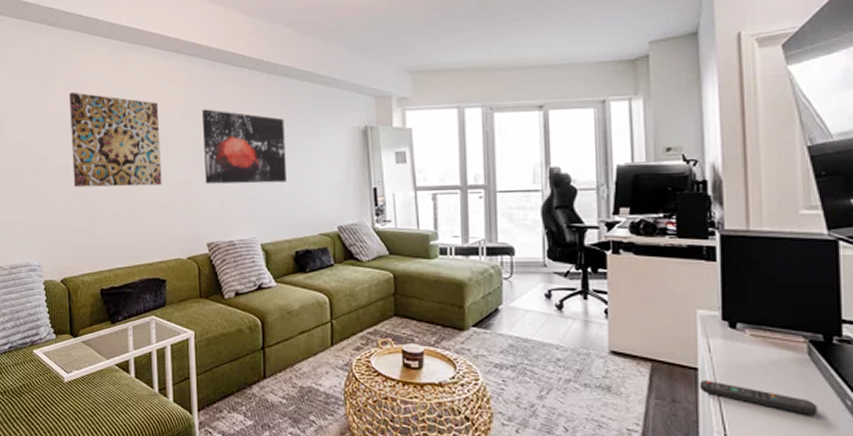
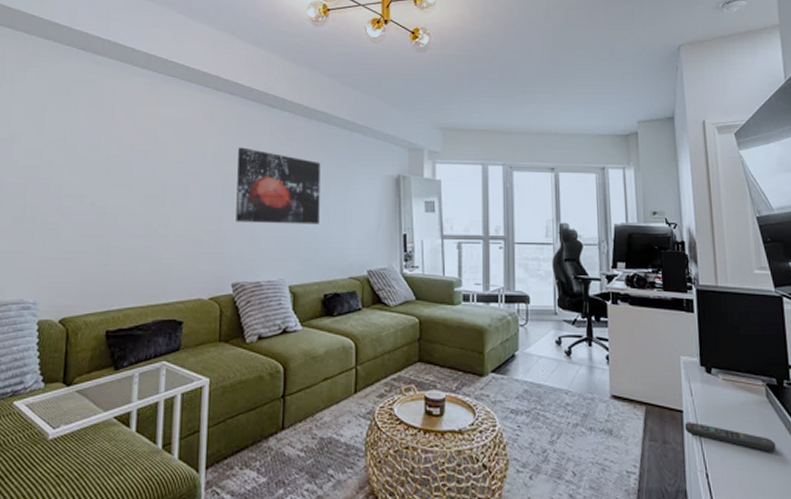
wall art: present [69,91,162,188] -> none [87,118,193,221]

